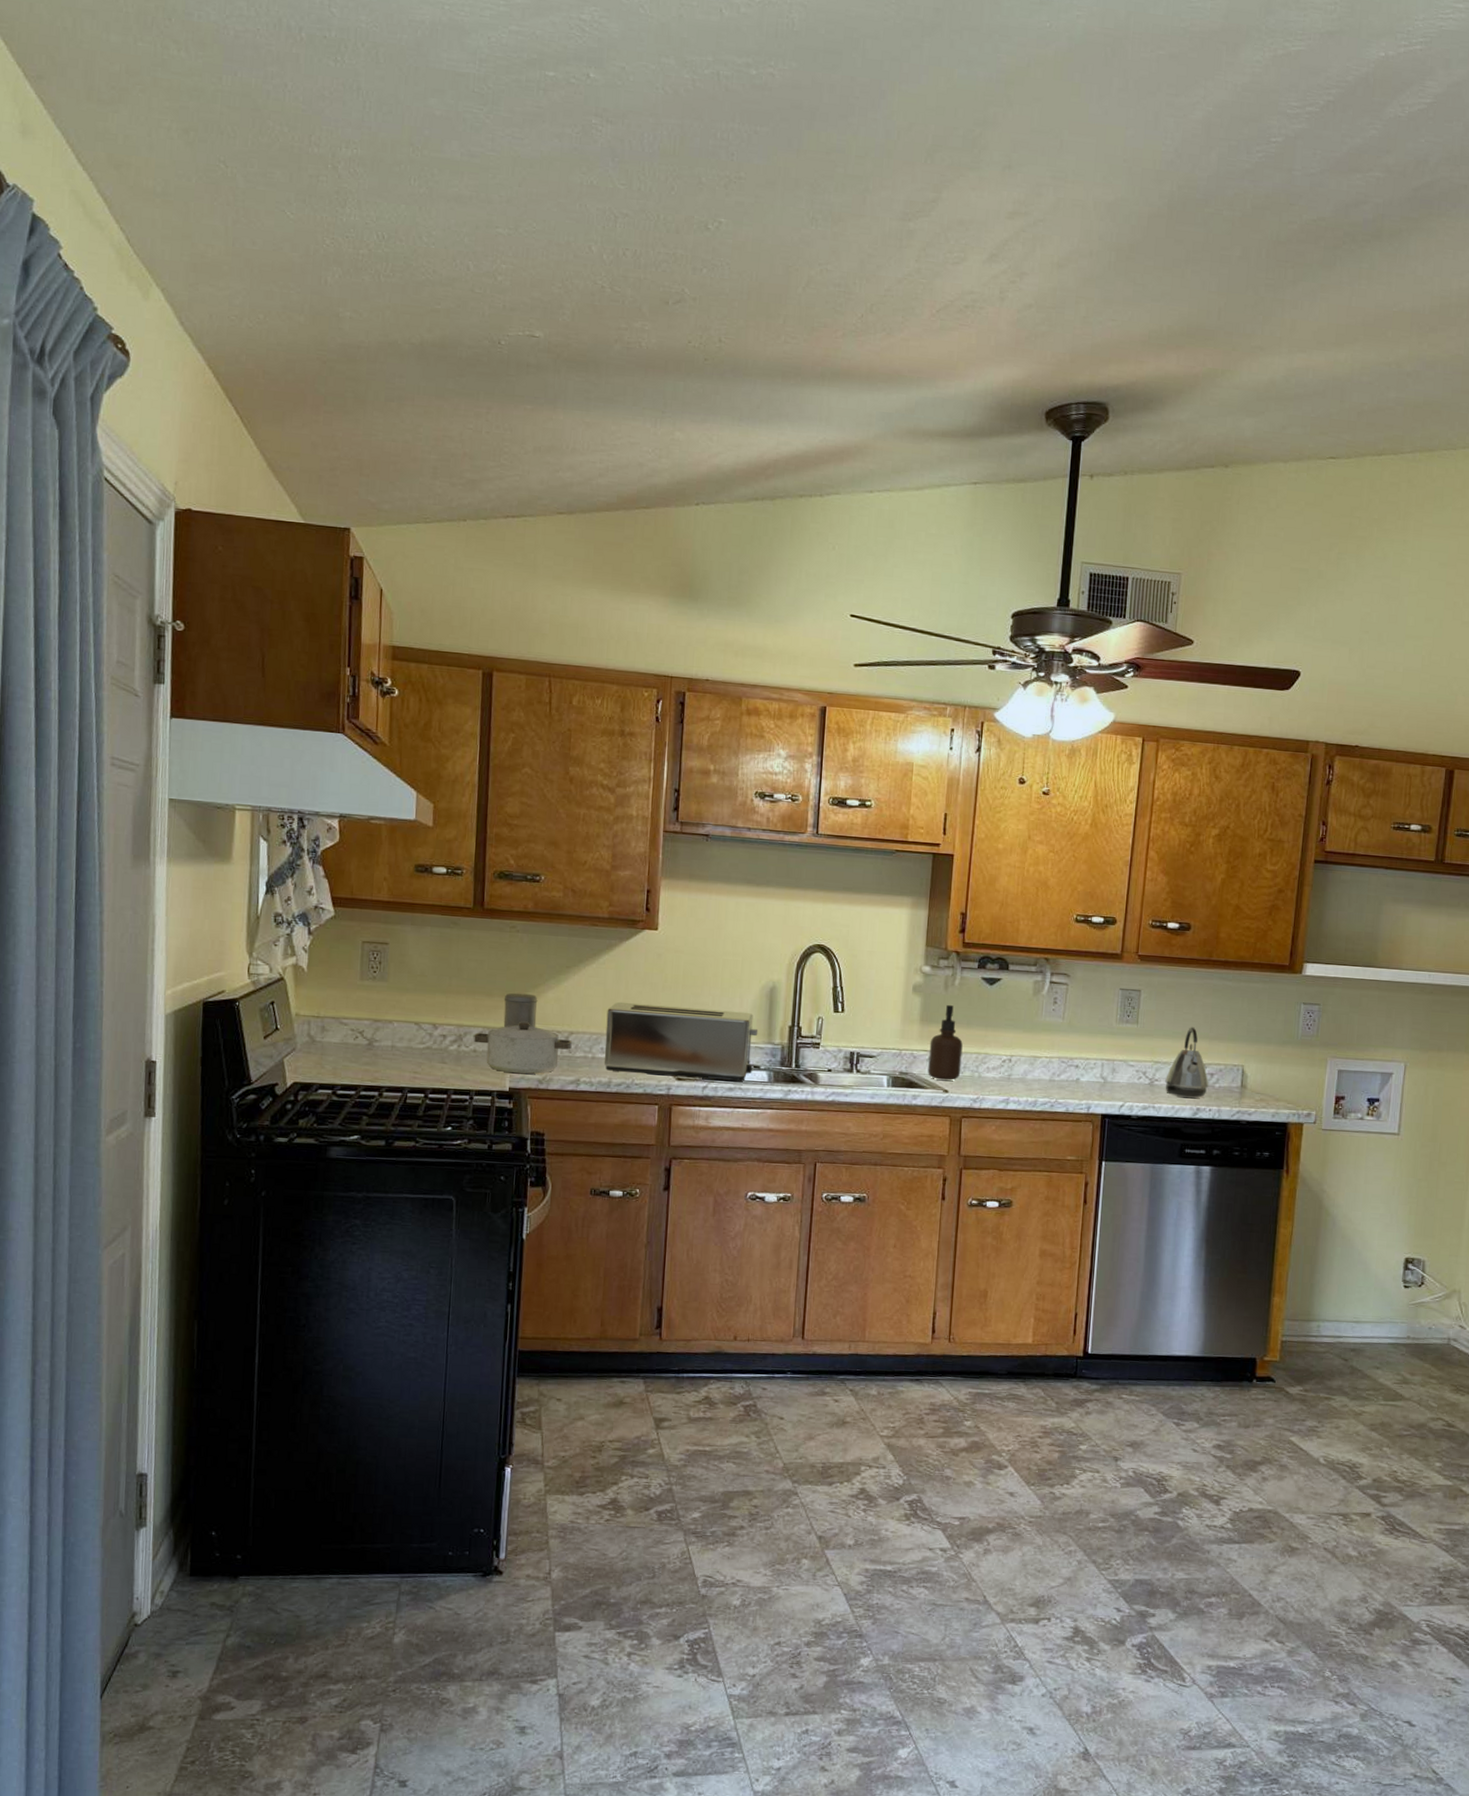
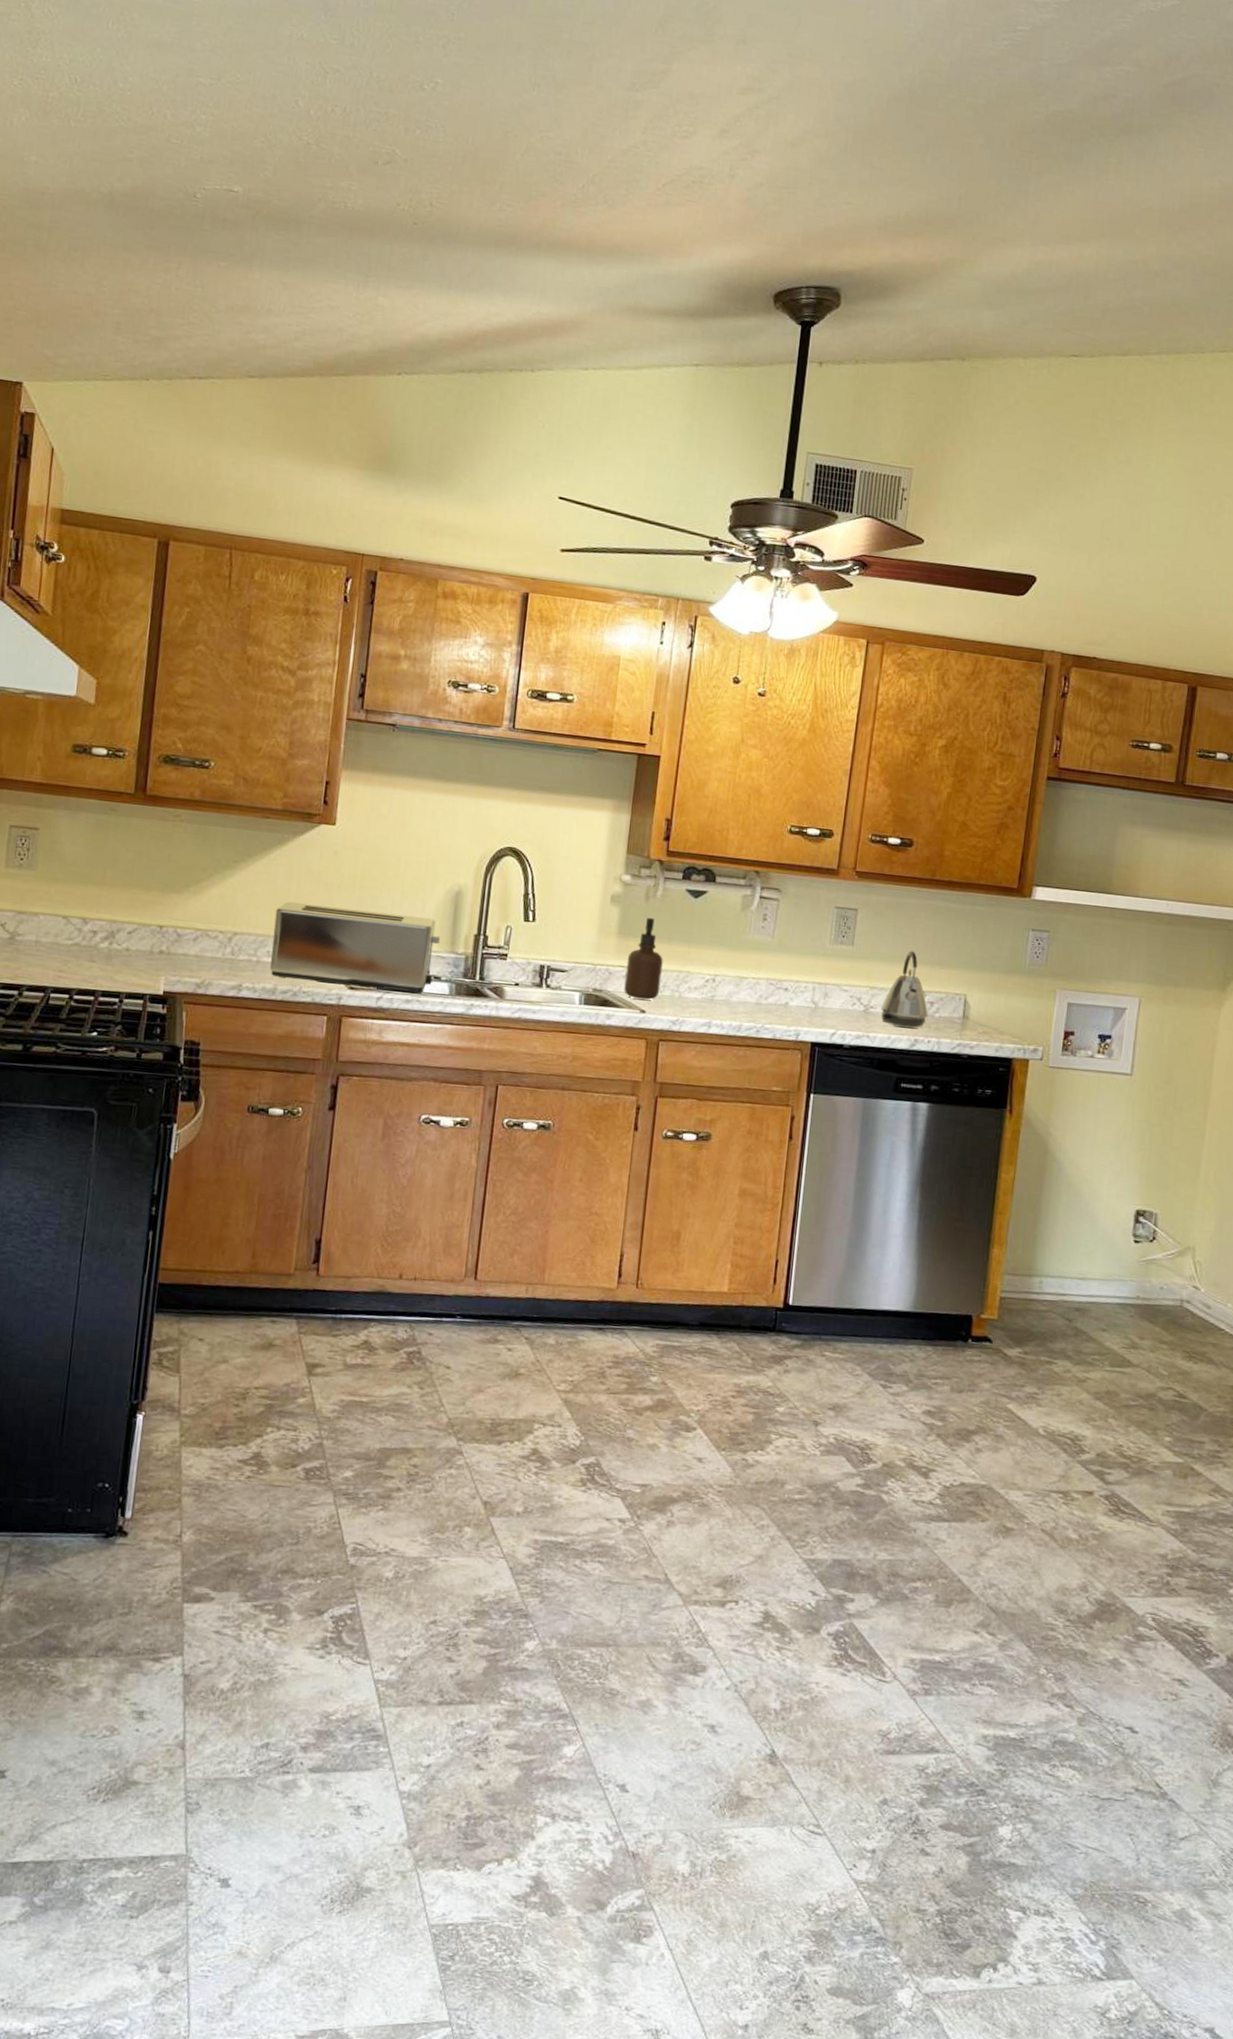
cooking pot: present [474,1022,572,1074] -> none [127,920,236,977]
canister: present [503,992,538,1028] -> none [160,887,200,927]

